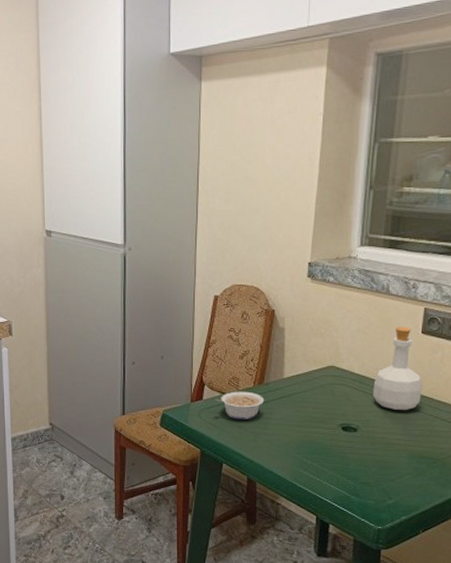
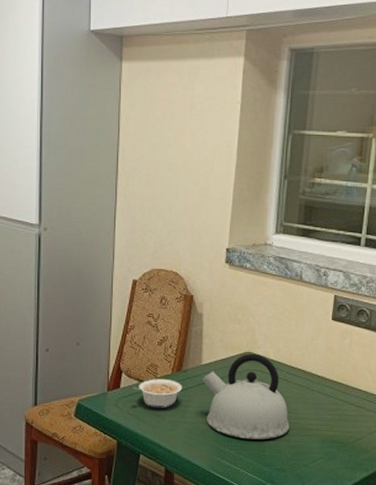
kettle: none [284,367,375,453] -> present [202,353,290,439]
bottle: present [373,326,422,410] -> none [288,313,333,395]

